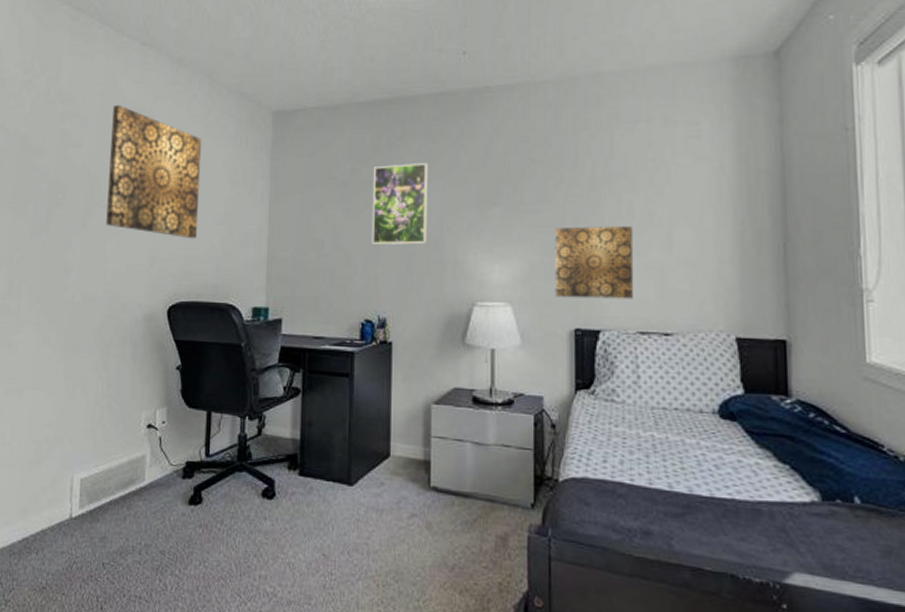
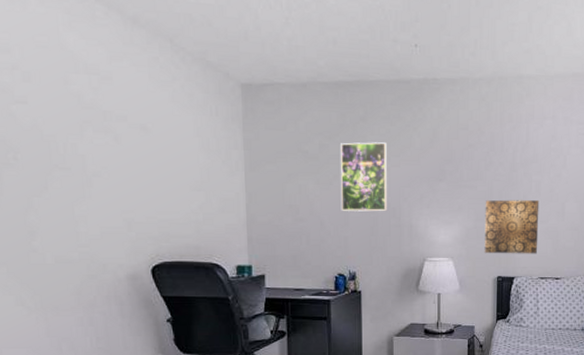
wall art: present [106,104,202,239] -> none [60,60,175,204]

